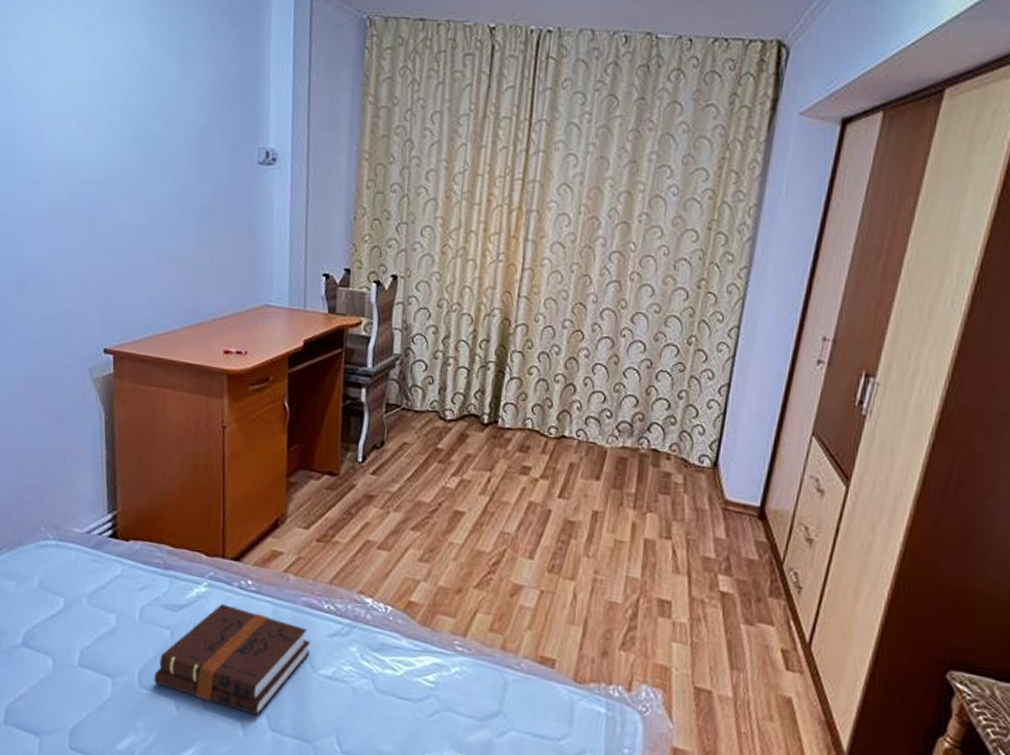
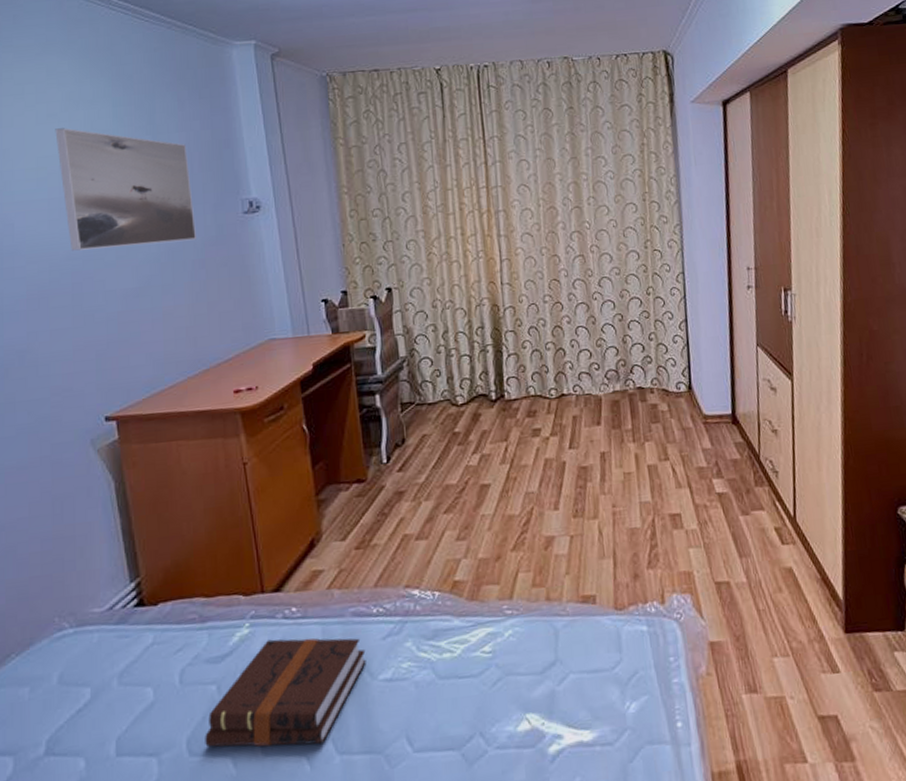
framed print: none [90,40,212,184] -> present [55,128,196,251]

